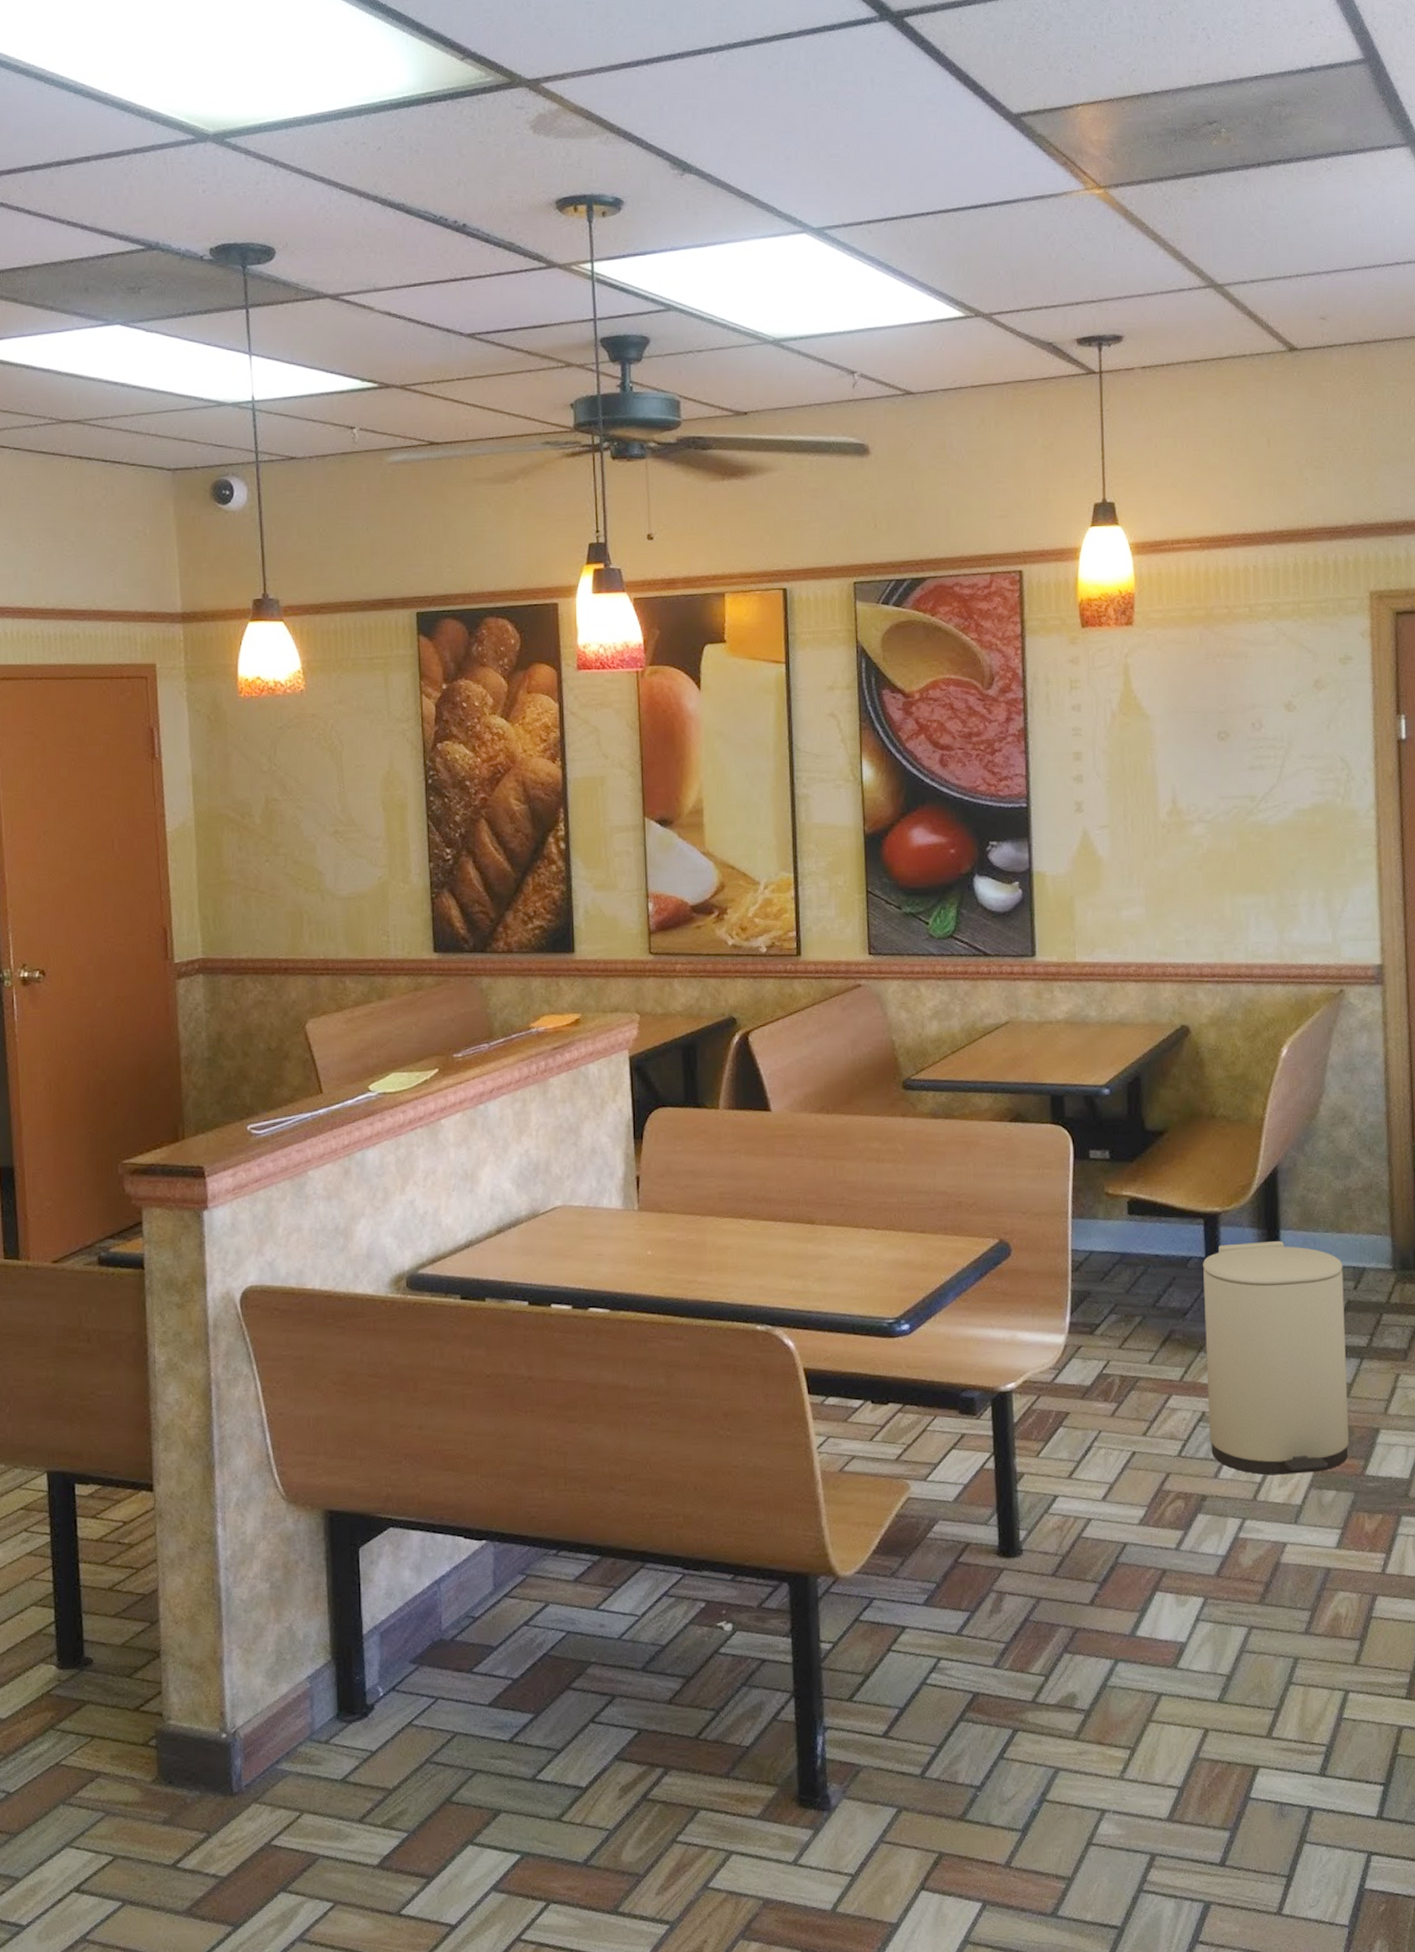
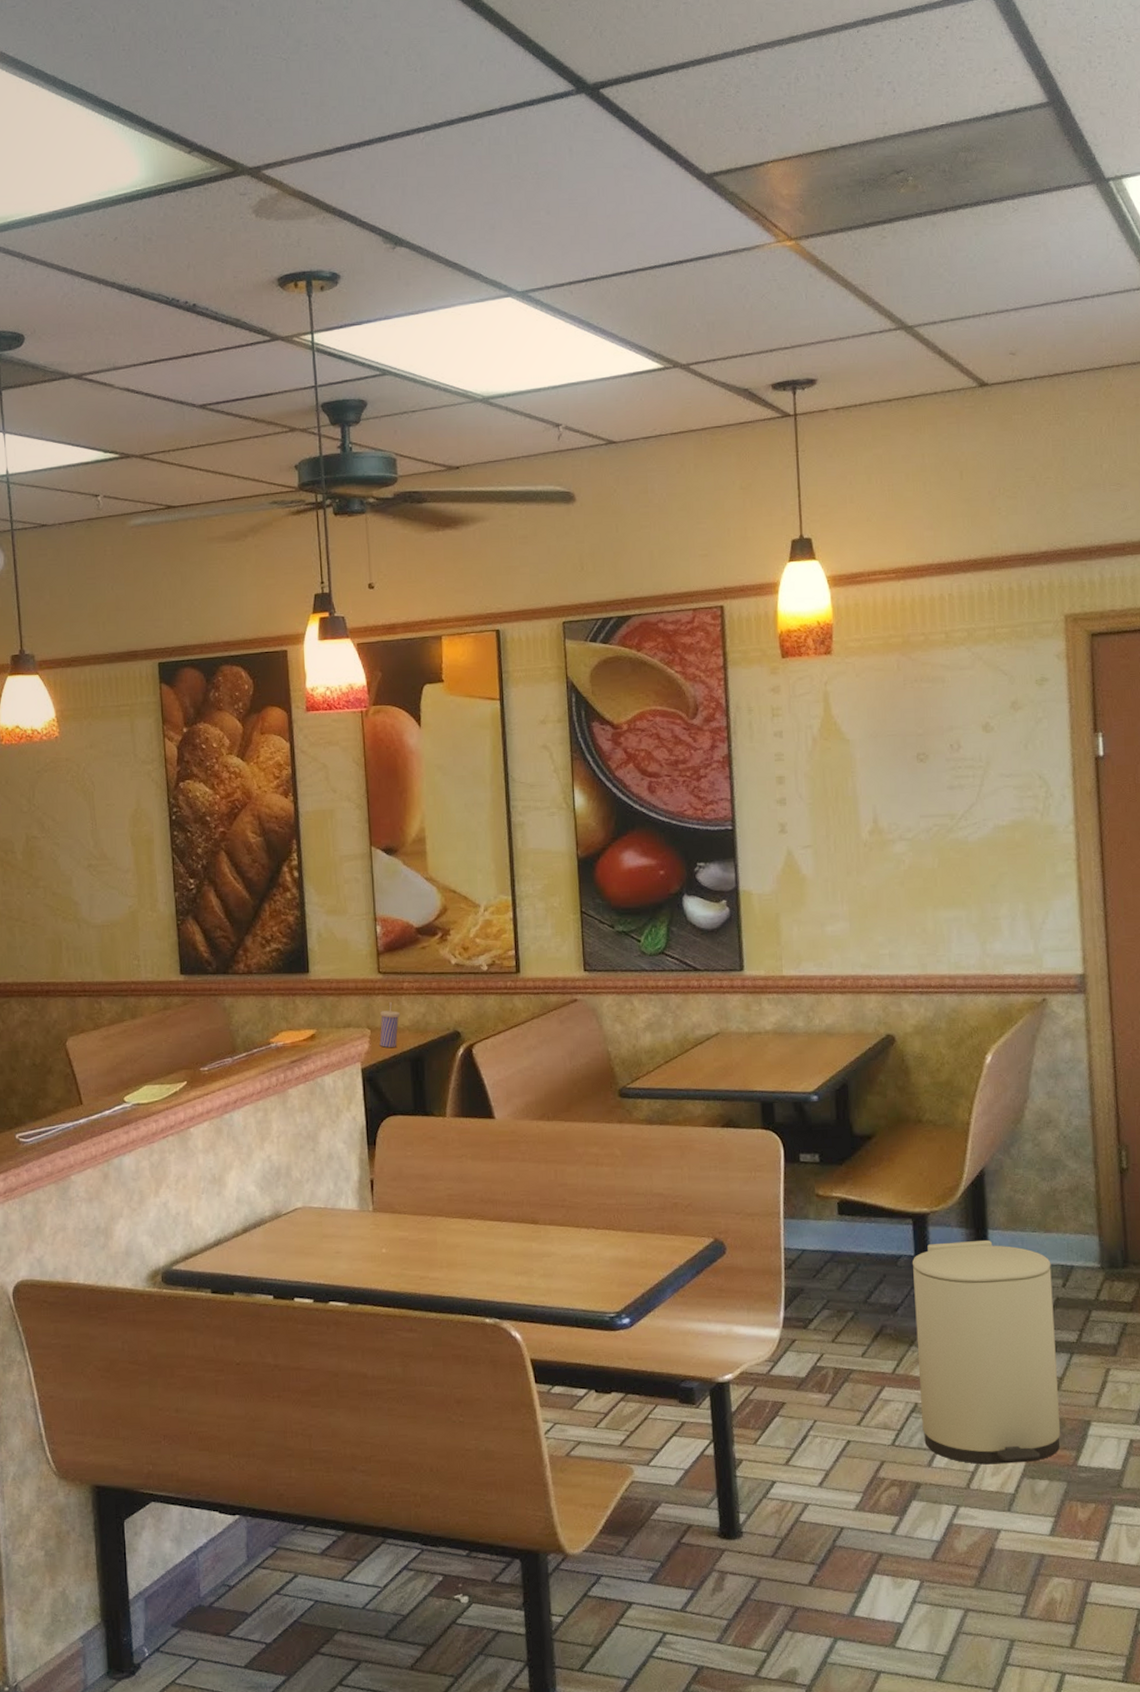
beverage cup: none [649,985,673,1034] -> present [379,1002,401,1048]

